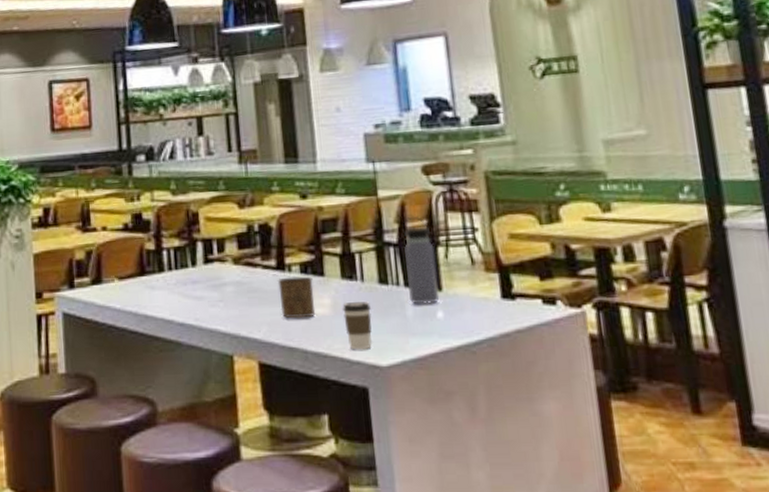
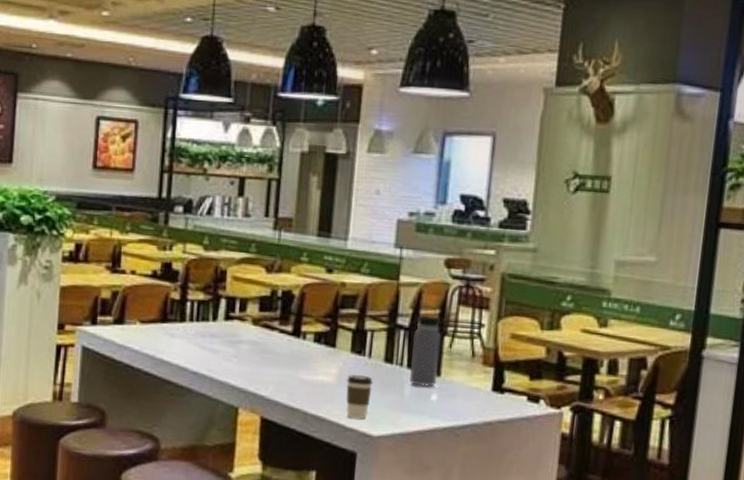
cup: present [278,276,316,319] -> none [289,343,324,384]

